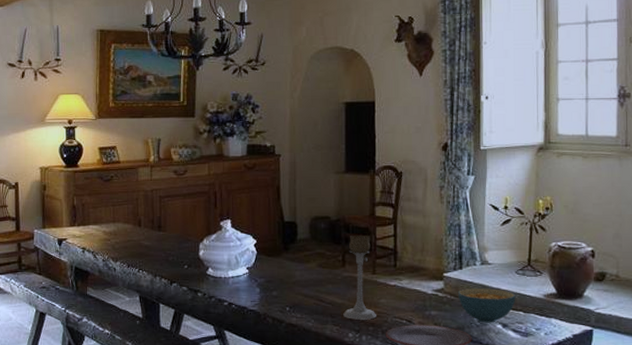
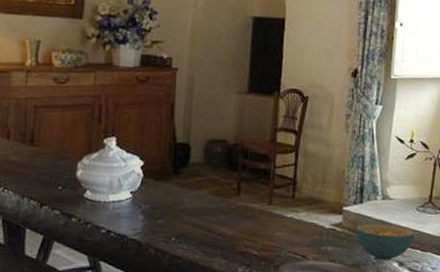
candle holder: present [343,235,376,320] -> none [234,161,270,254]

